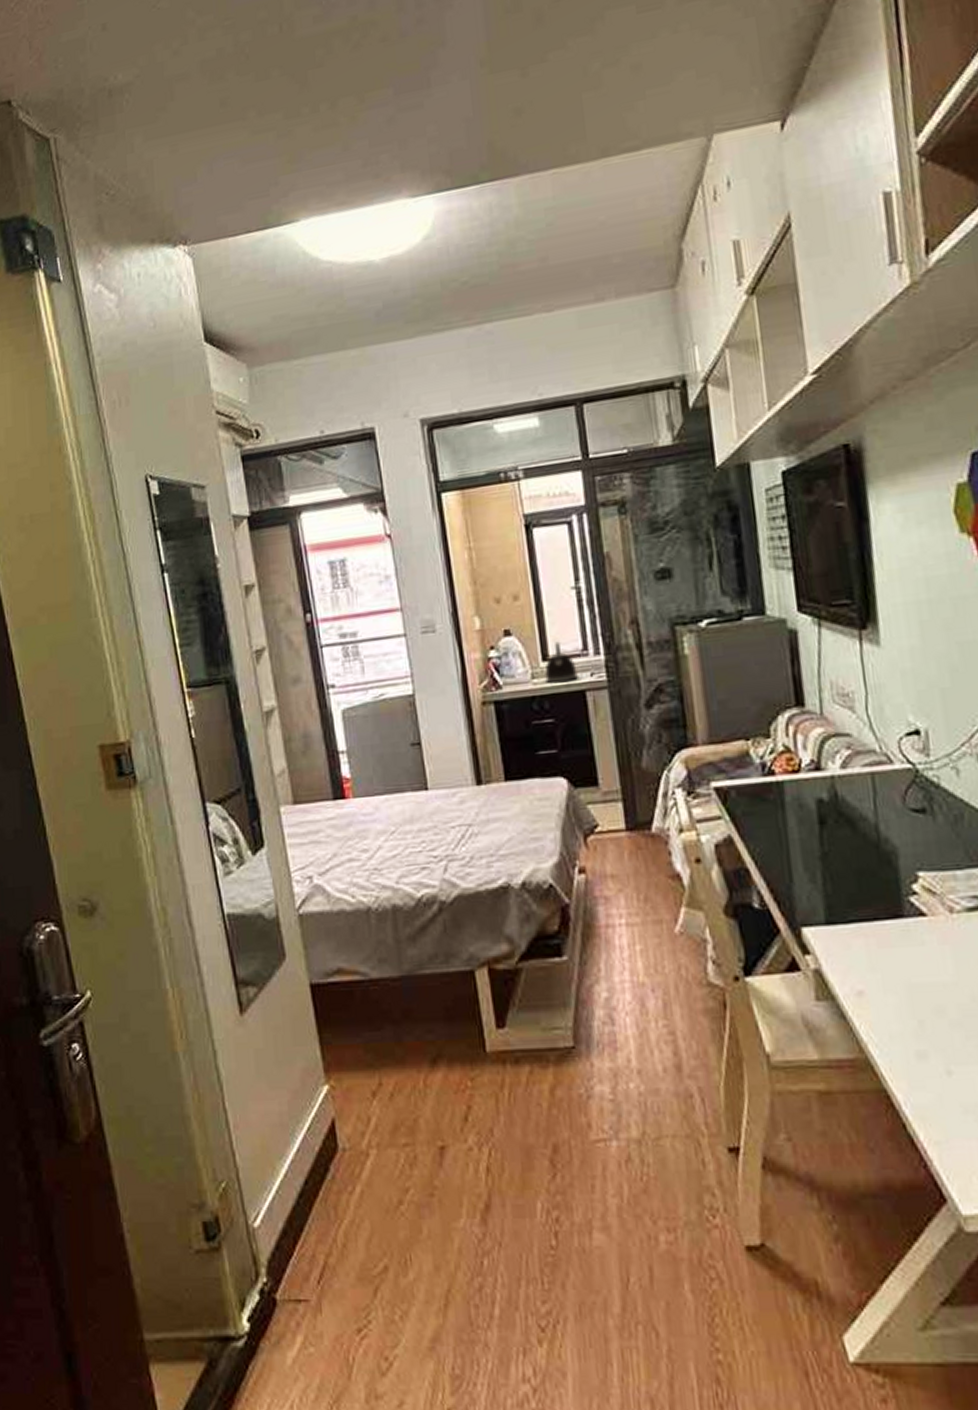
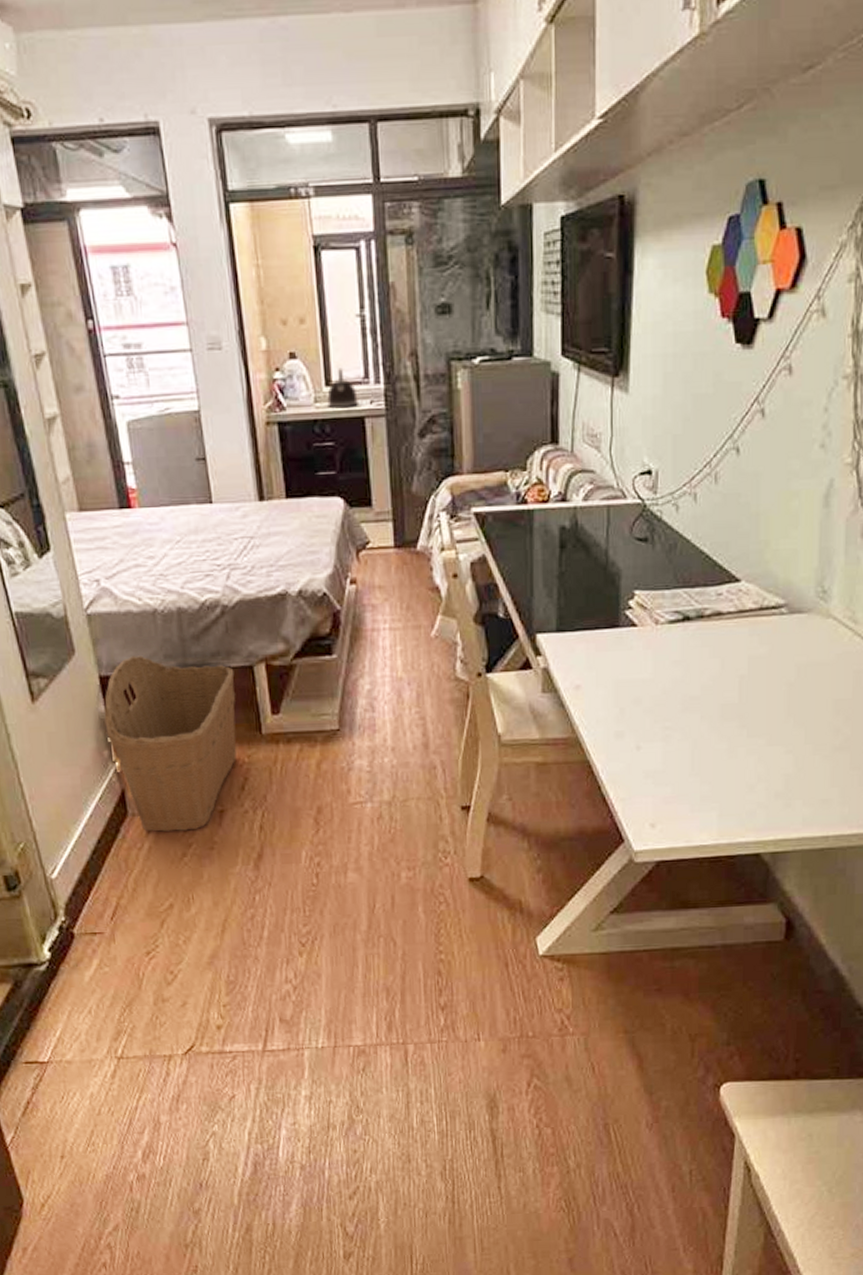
wicker basket: none [314,960,458,1172] -> present [104,655,237,832]

